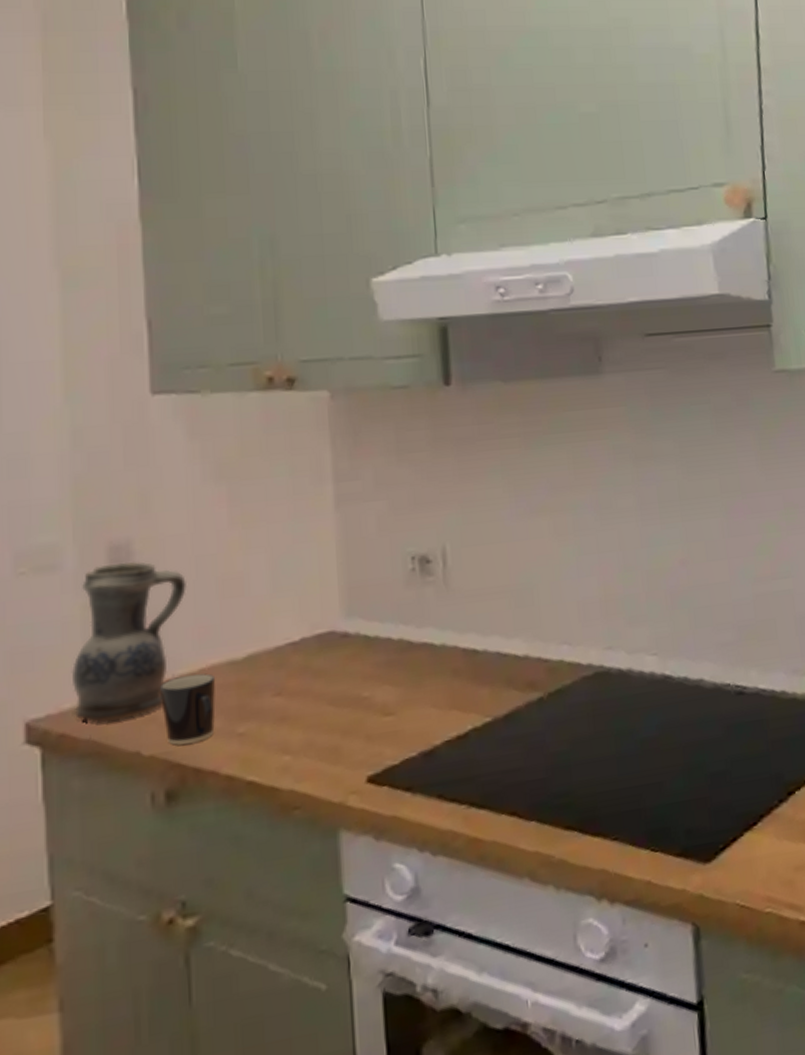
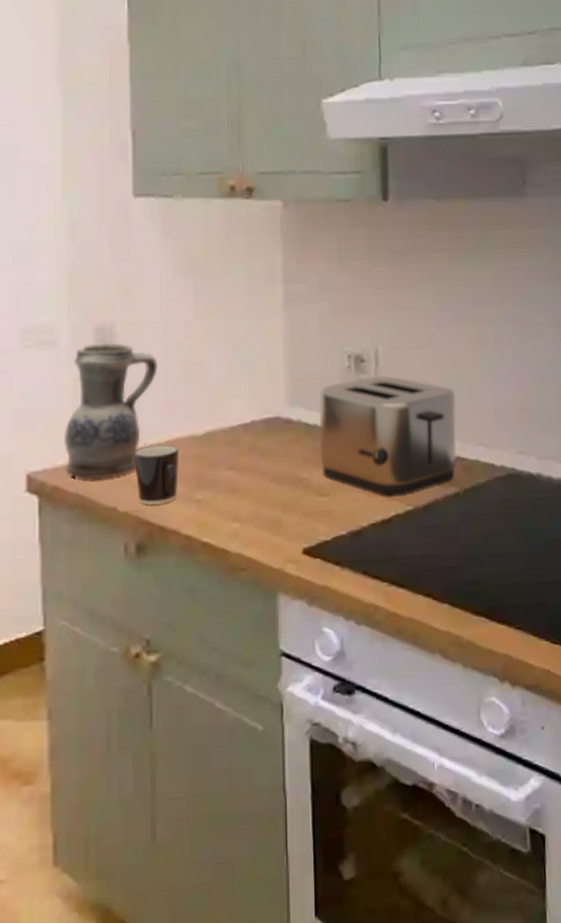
toaster: none [380,576,539,709] -> present [319,375,457,496]

